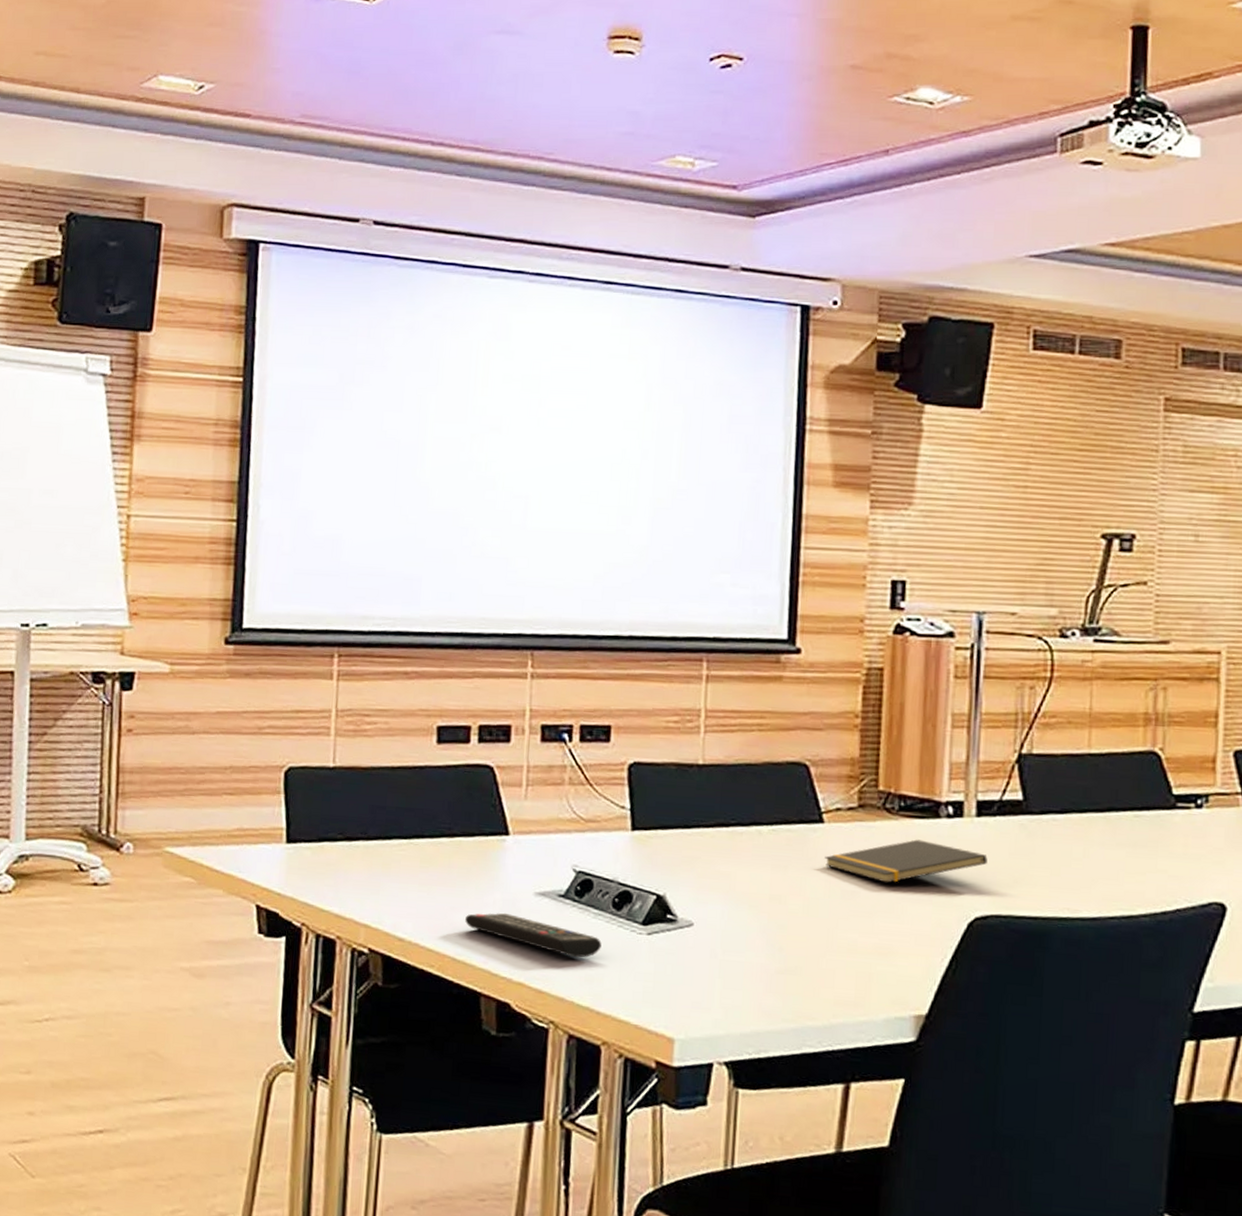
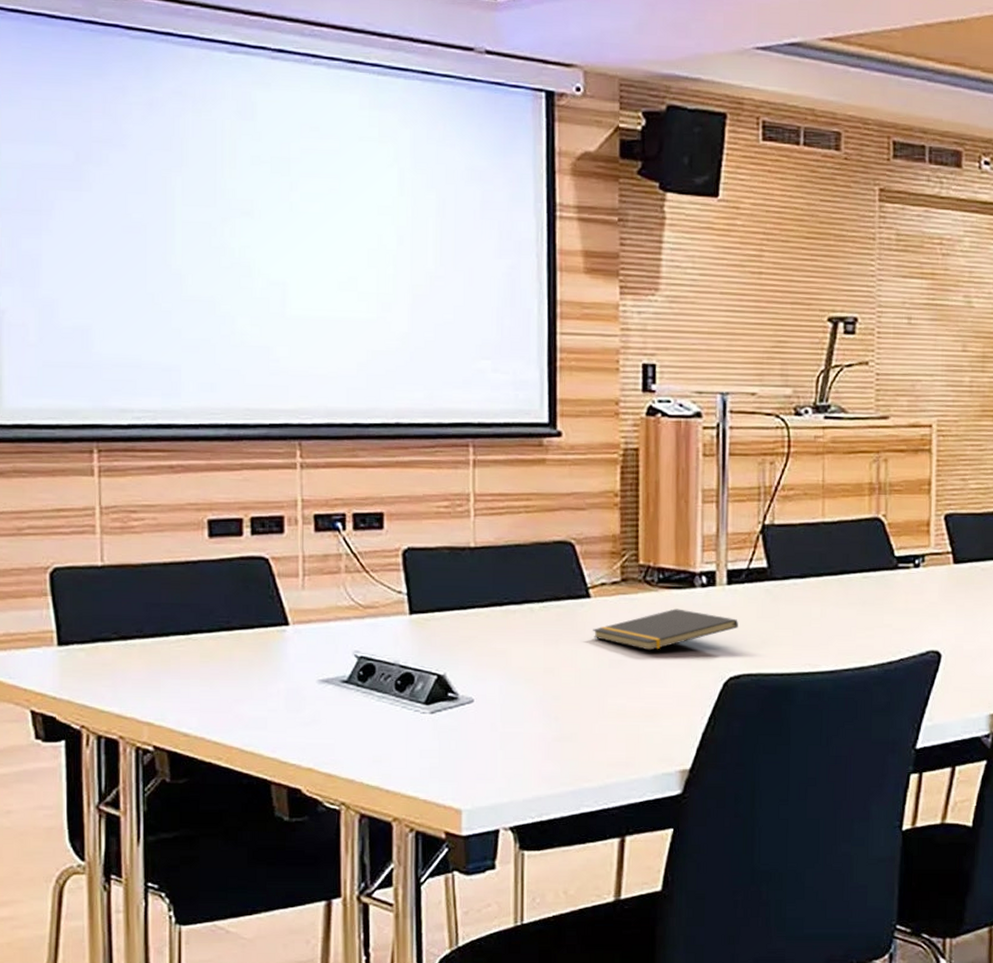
remote control: present [465,912,602,958] -> none [250,701,387,740]

